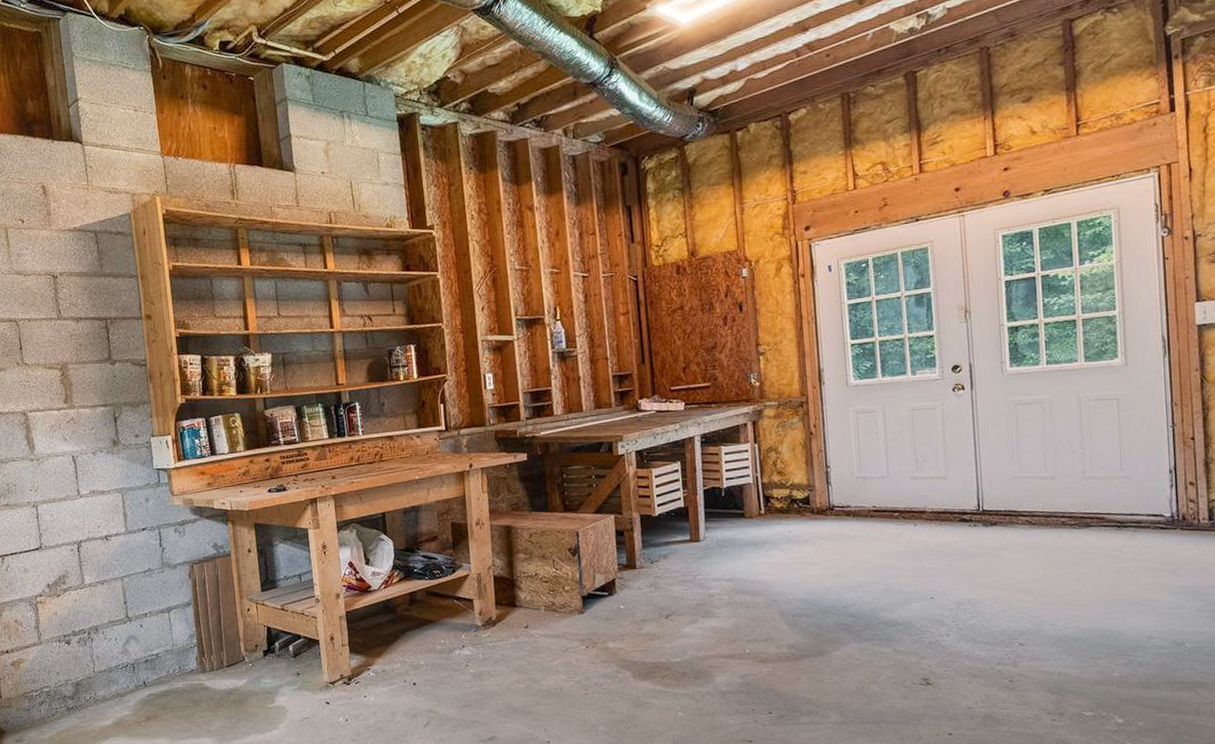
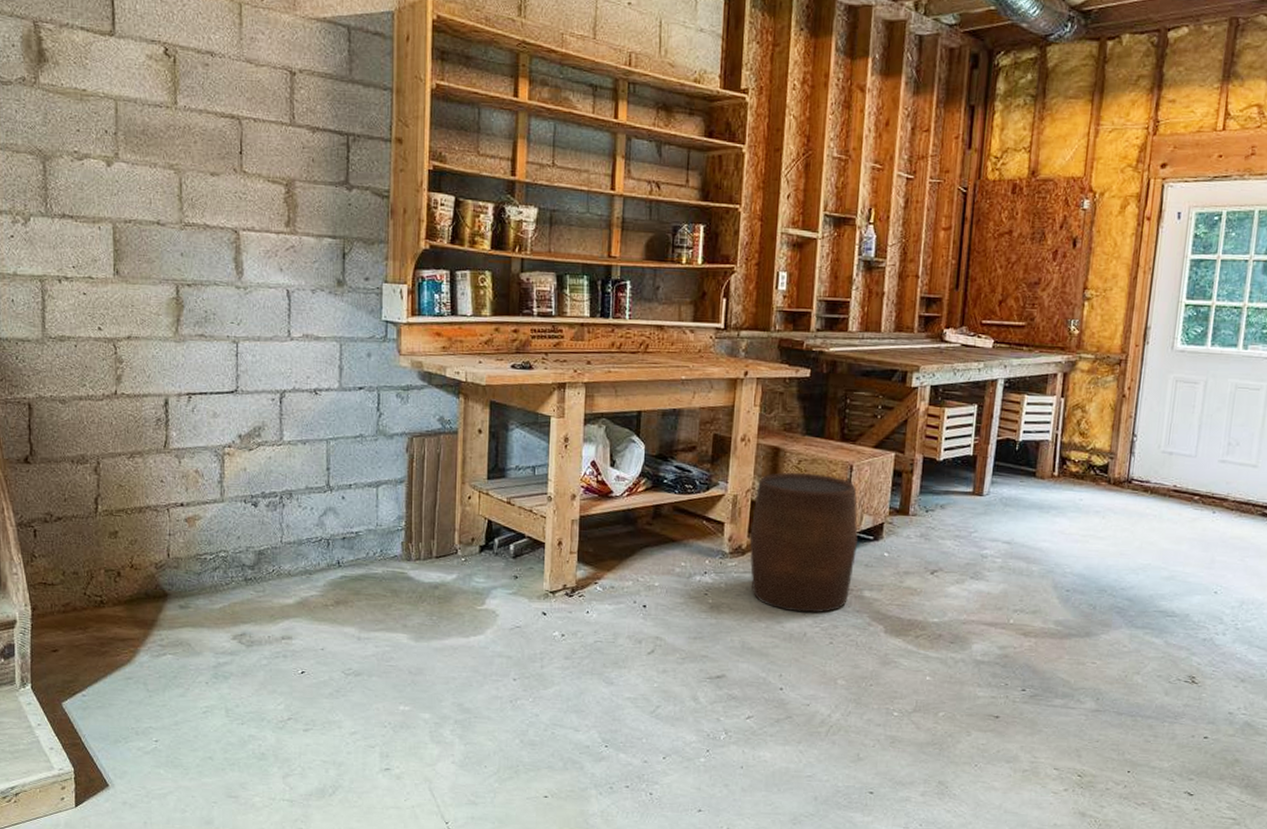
stool: none [497,544,595,671] -> present [749,472,858,613]

